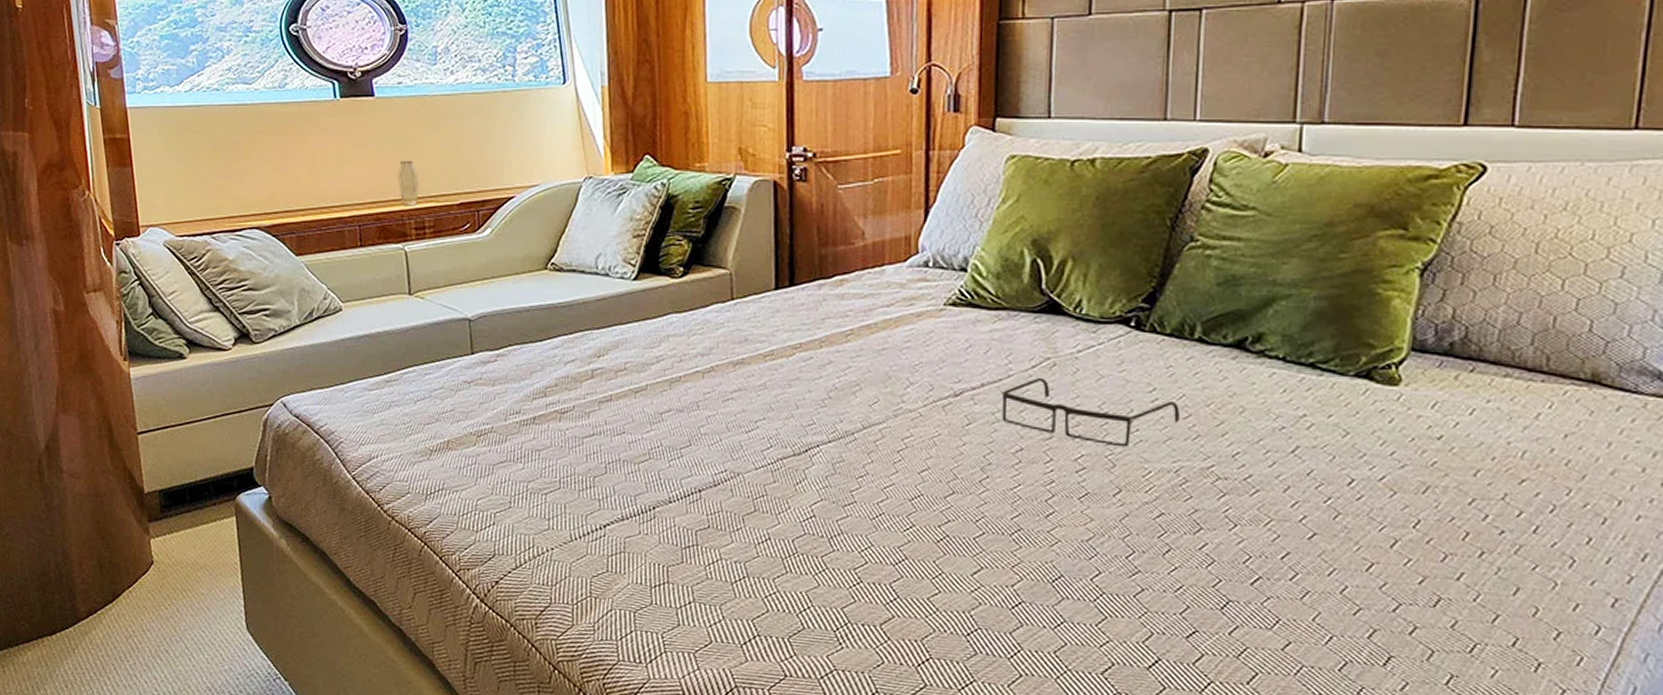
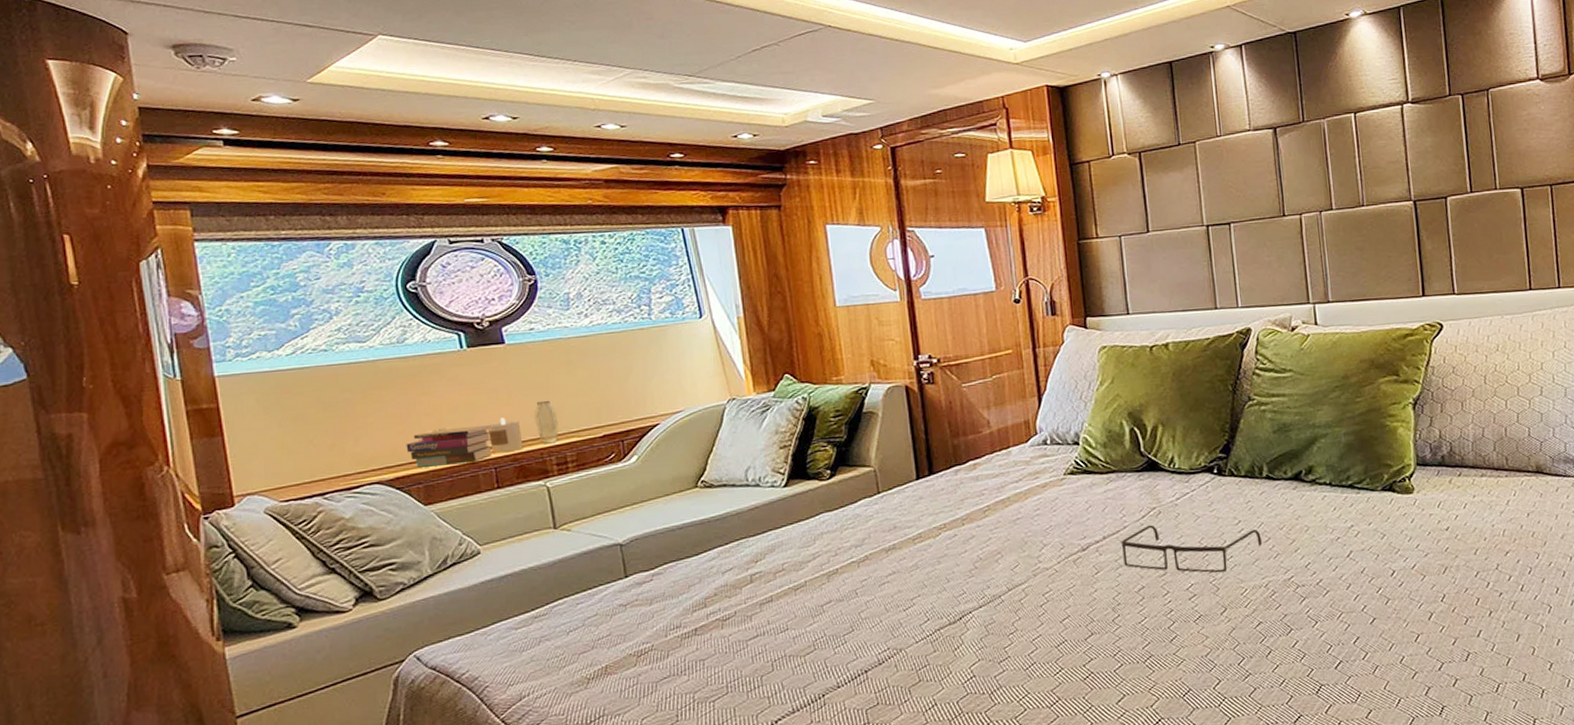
books: none [282,180,359,218] -> present [406,424,493,468]
candle: none [354,174,386,211] -> present [487,417,523,454]

